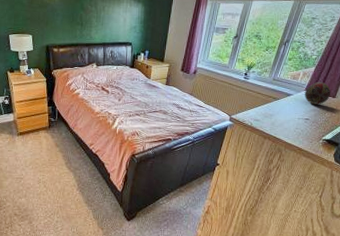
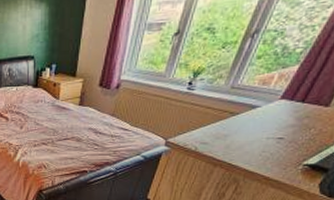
decorative egg: present [305,81,331,105] -> none [279,85,323,118]

